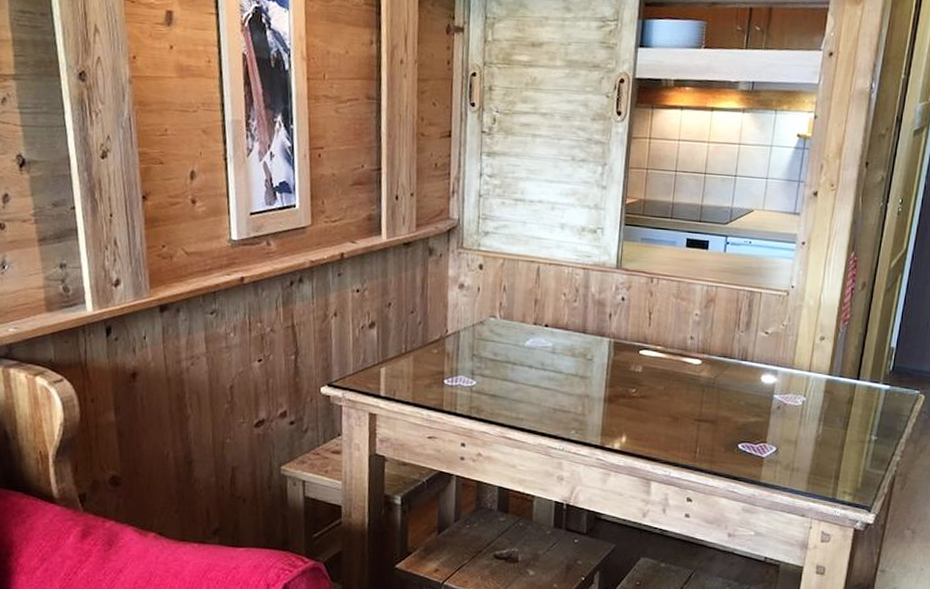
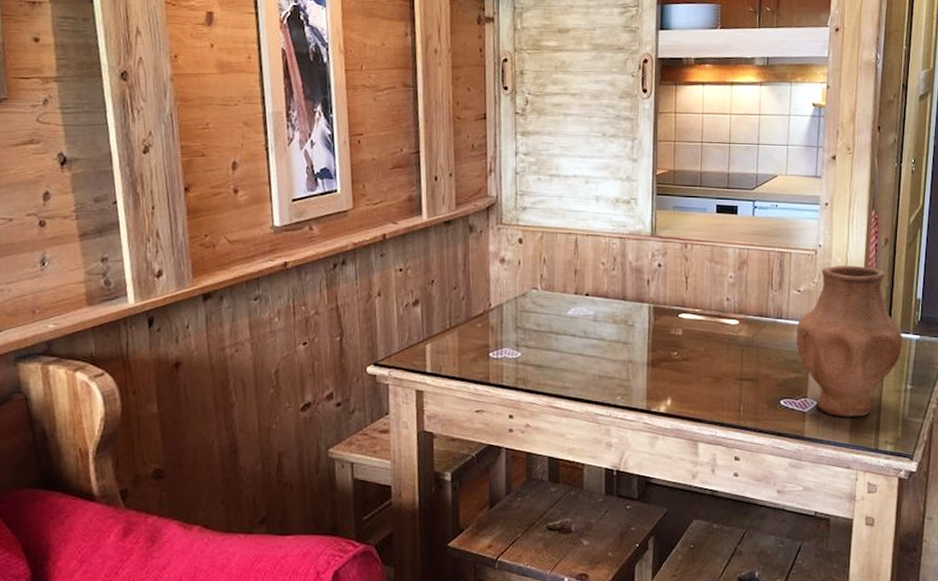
vase: none [759,308,872,465] -> present [796,265,903,417]

